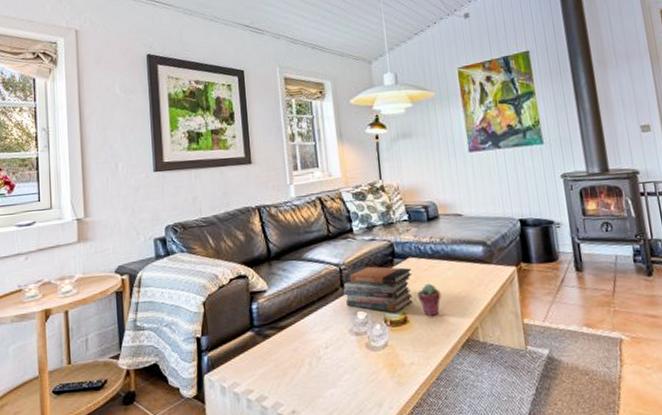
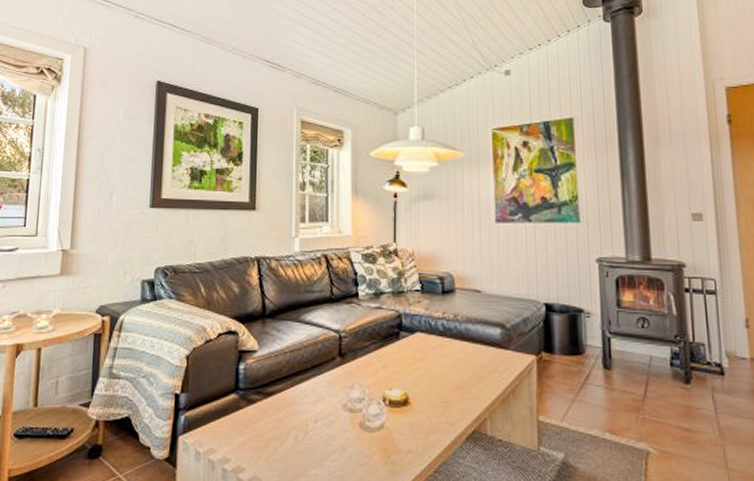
book stack: present [341,266,413,313] -> none [340,336,419,392]
potted succulent: present [417,283,442,316] -> none [423,363,449,400]

